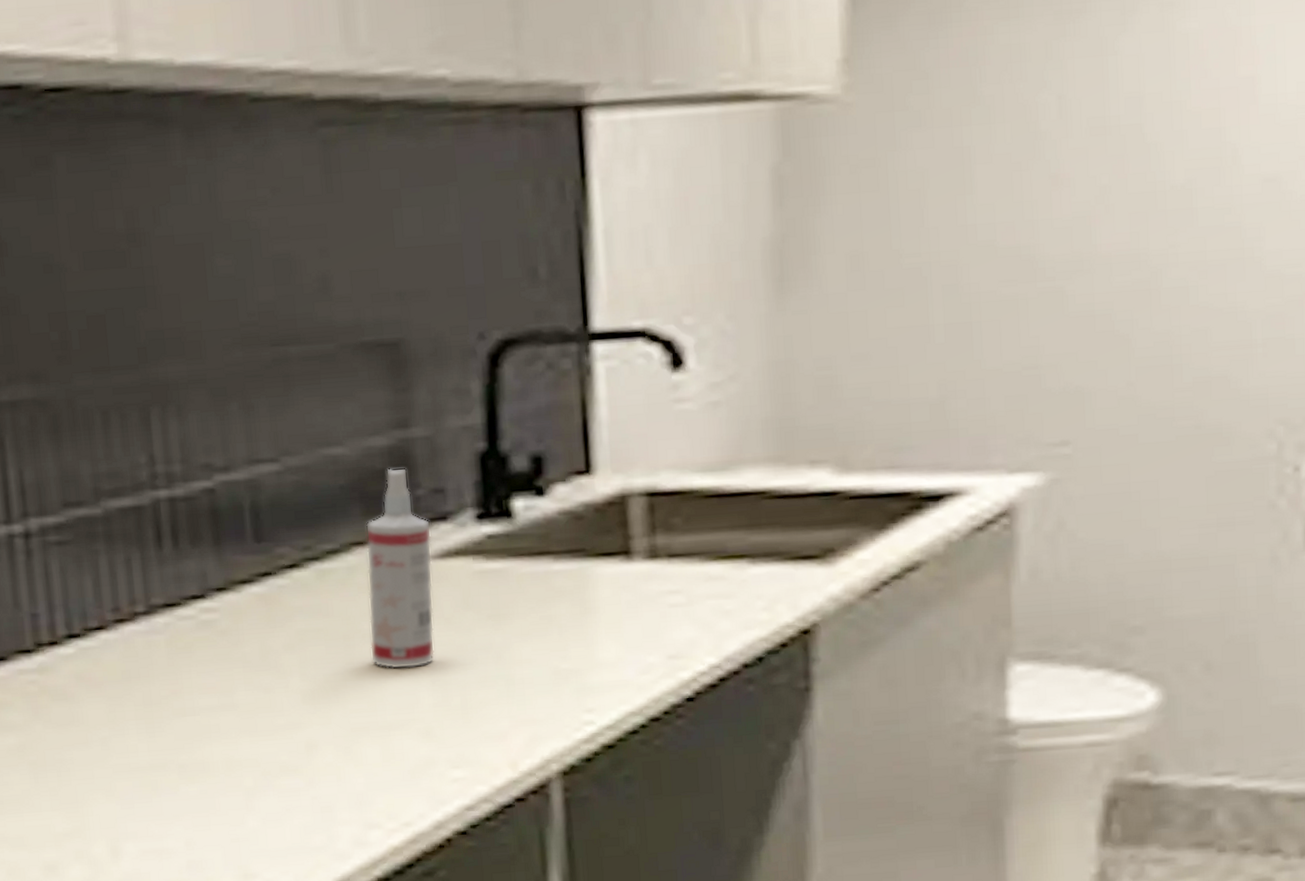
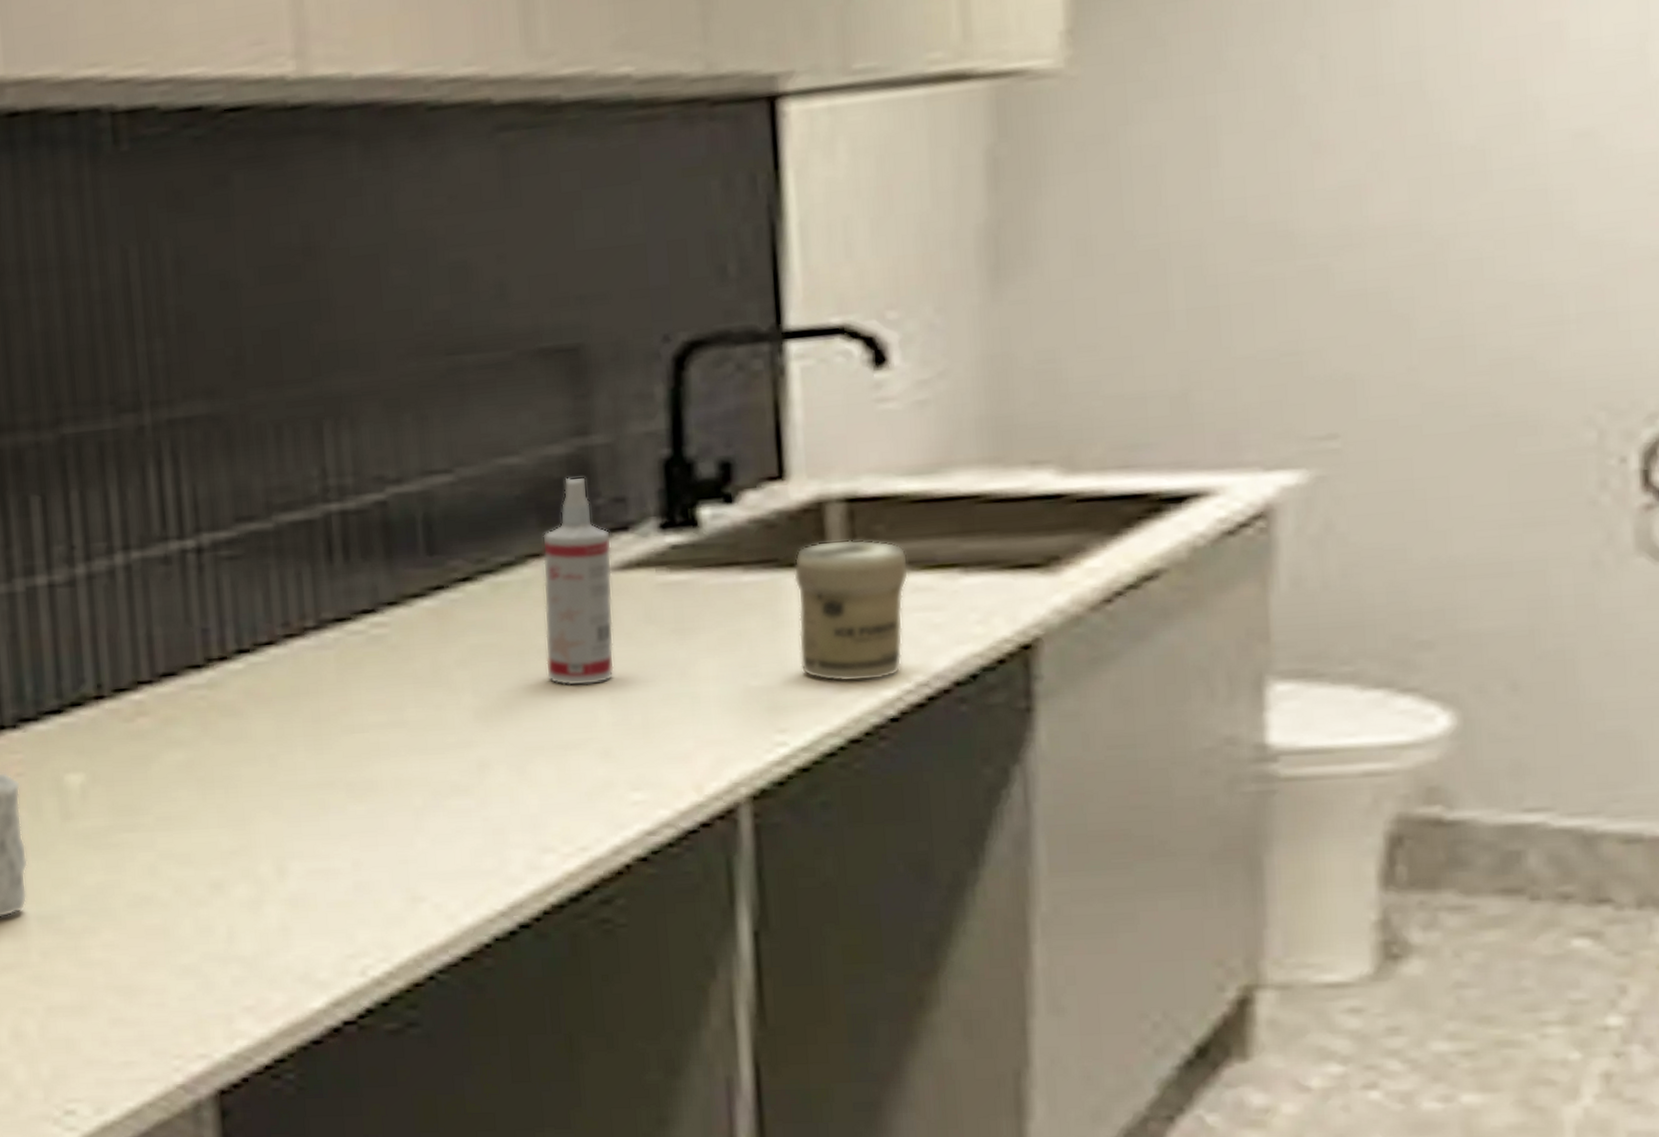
jar: none [599,531,703,665] -> present [793,539,909,682]

